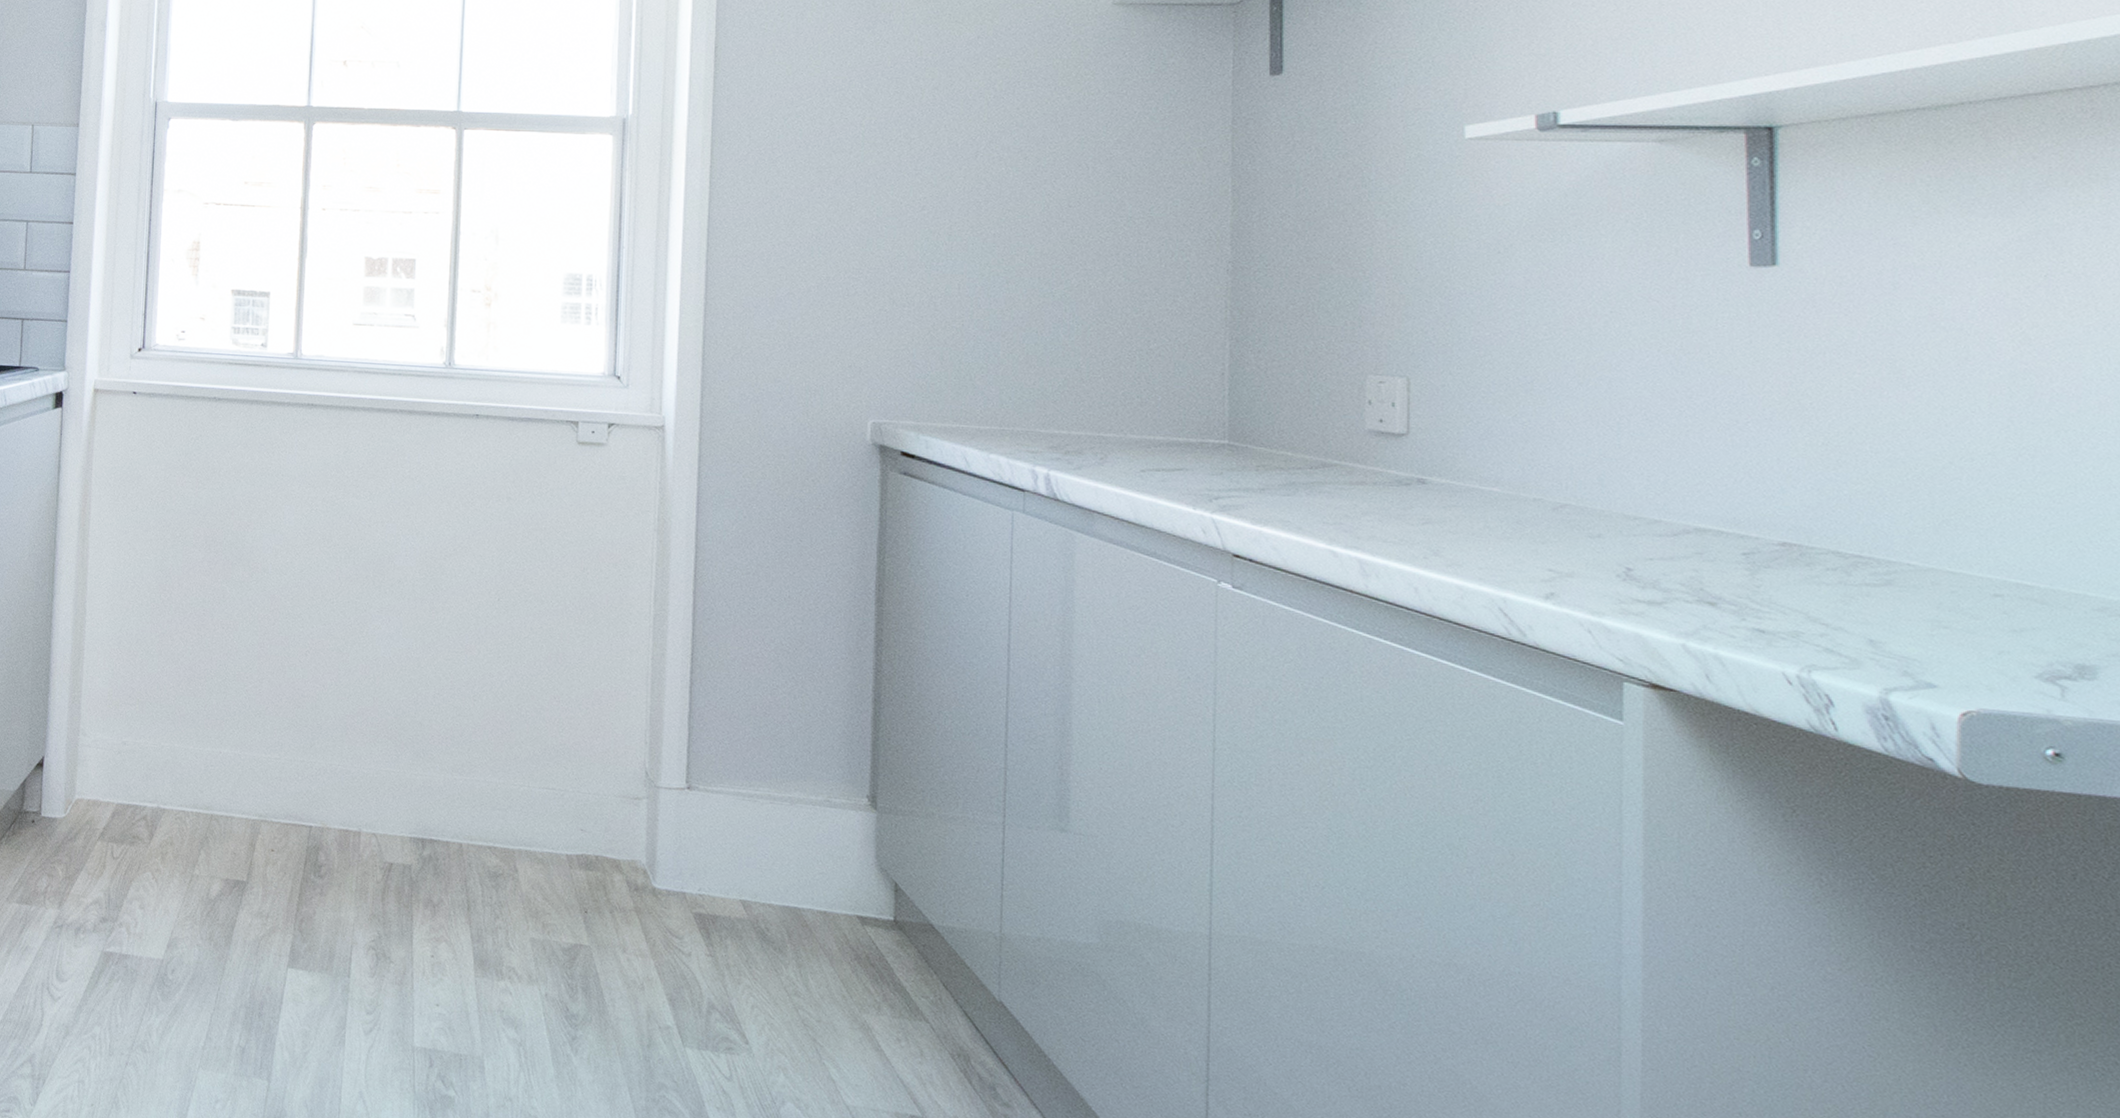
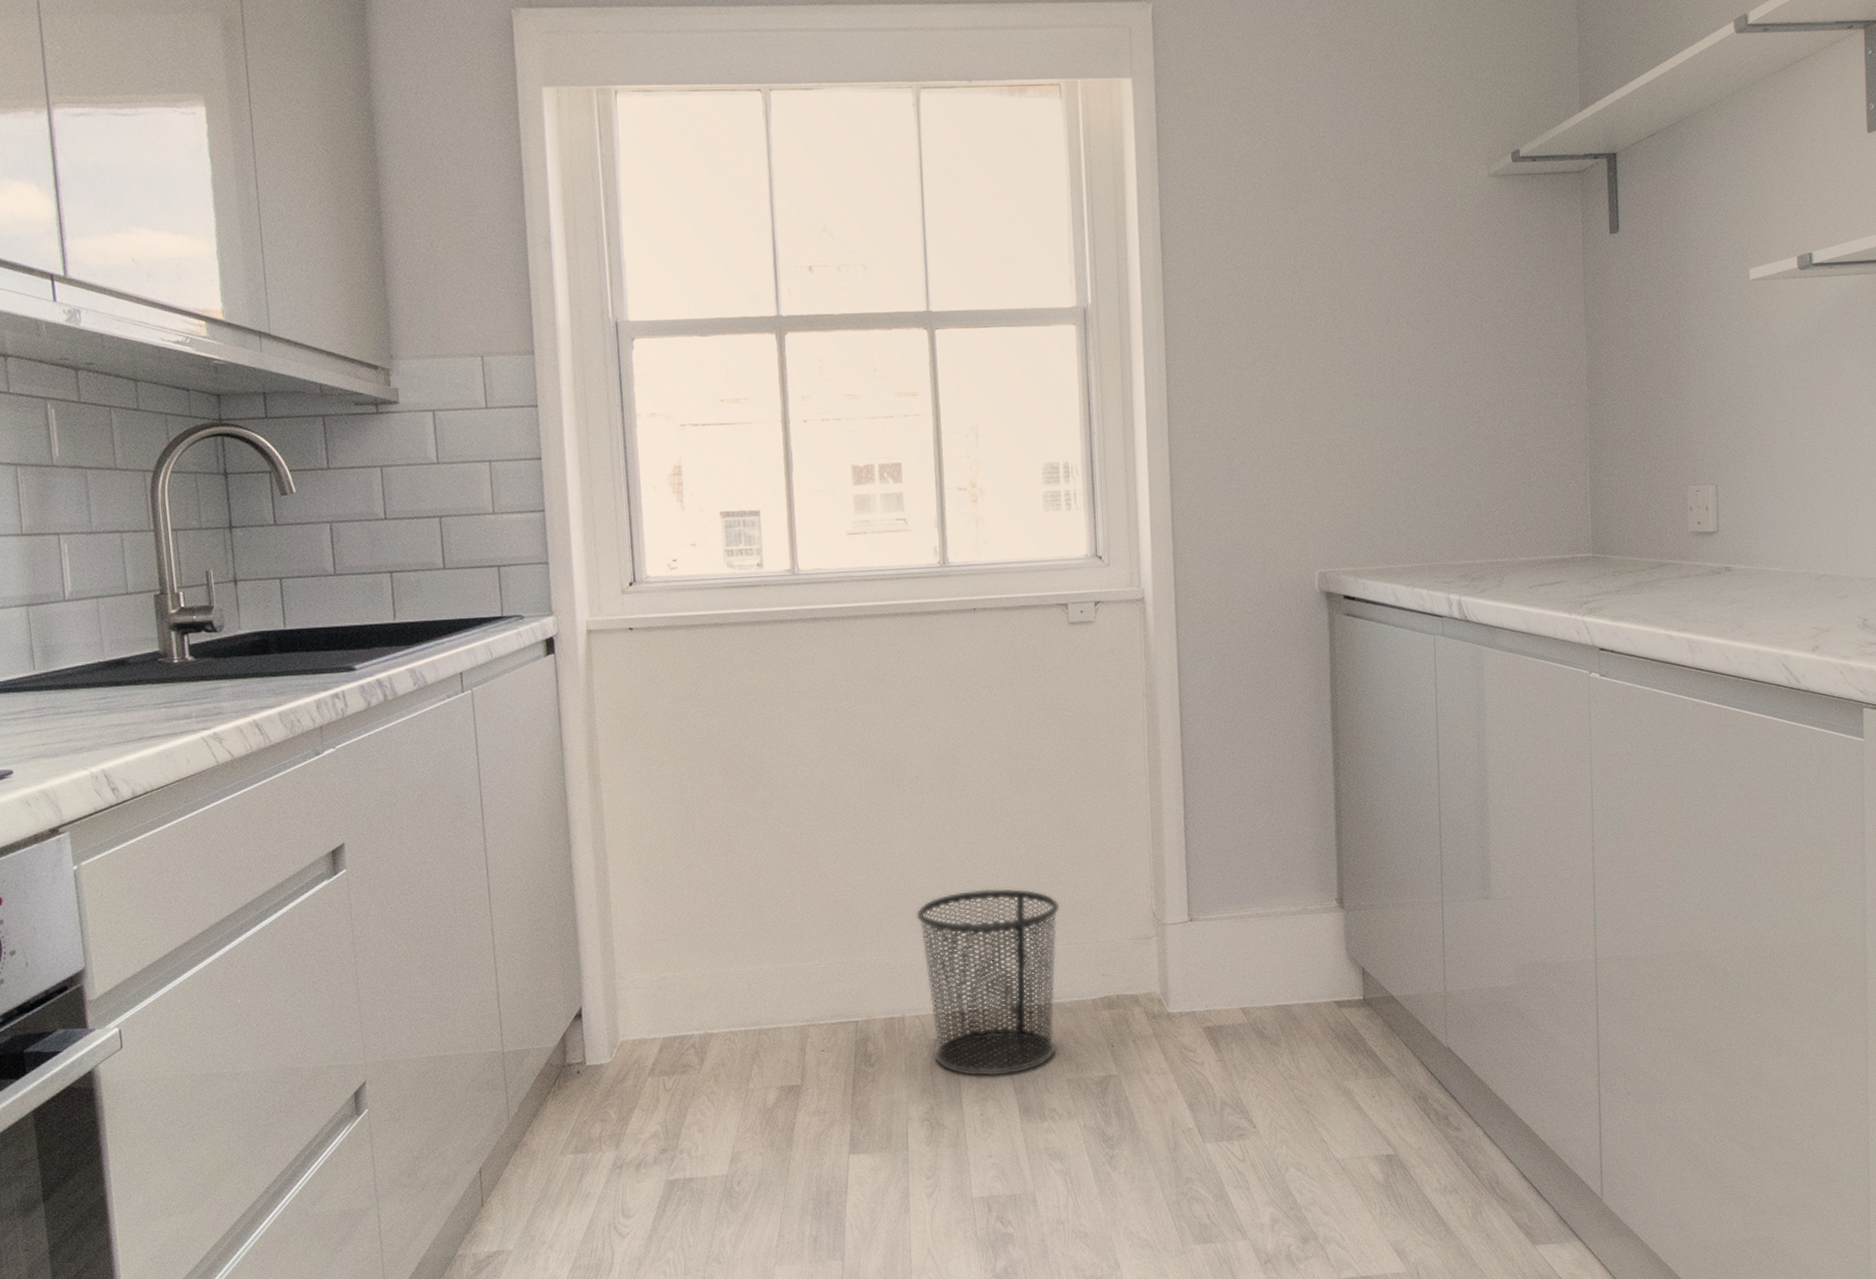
waste bin: none [384,709,541,920] -> present [916,888,1060,1077]

